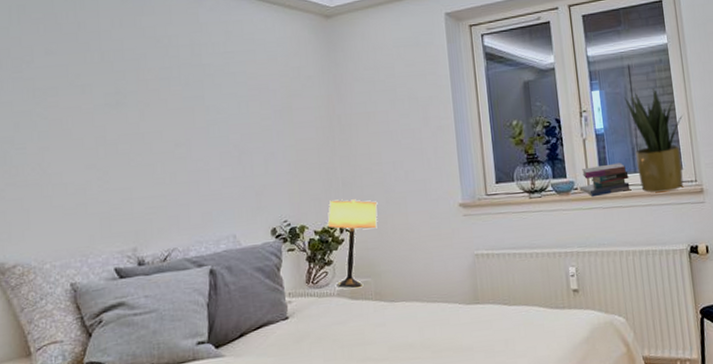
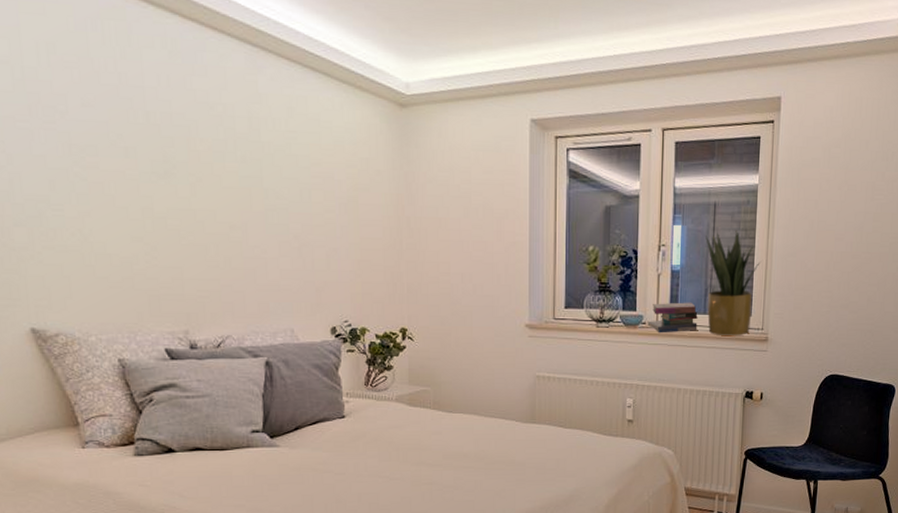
table lamp: present [327,199,377,289] -> none [389,305,442,396]

